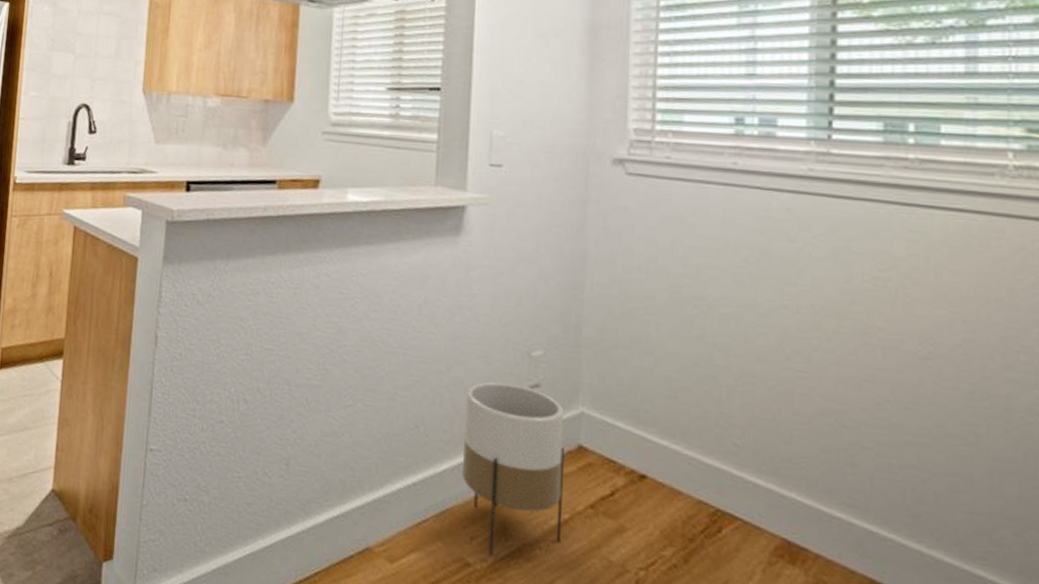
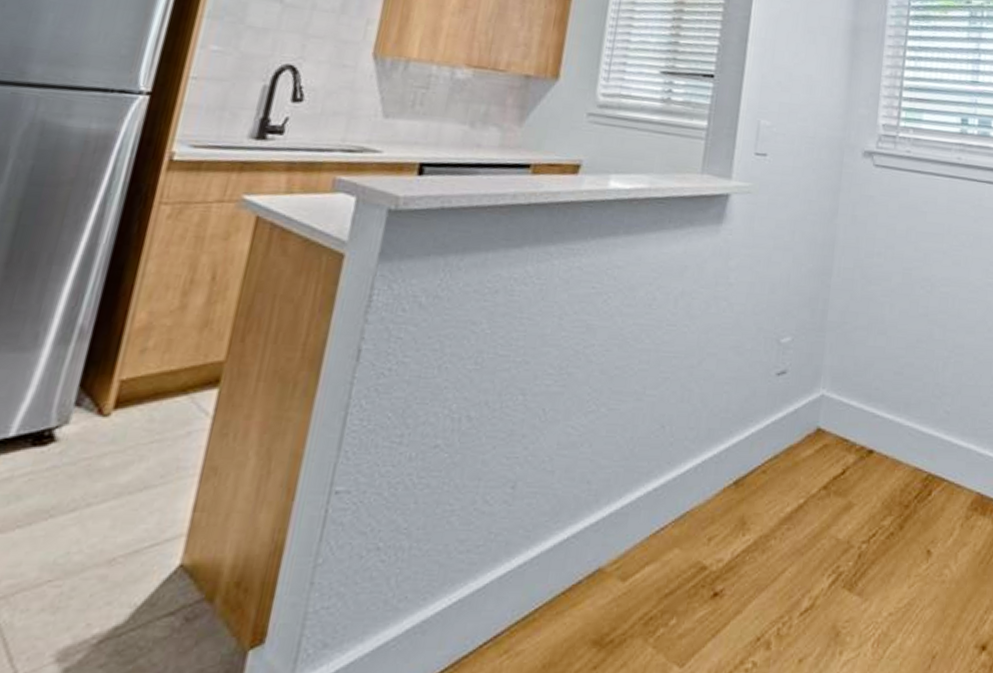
planter: present [461,382,564,557] -> none [704,372,807,555]

